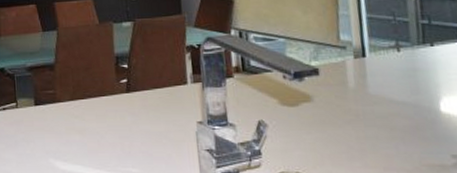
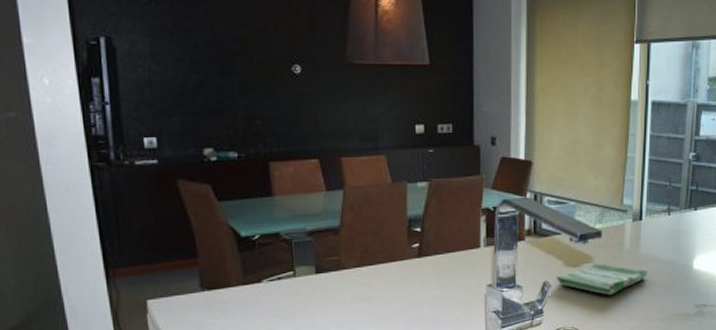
dish towel: none [271,103,382,139] -> present [556,263,648,296]

